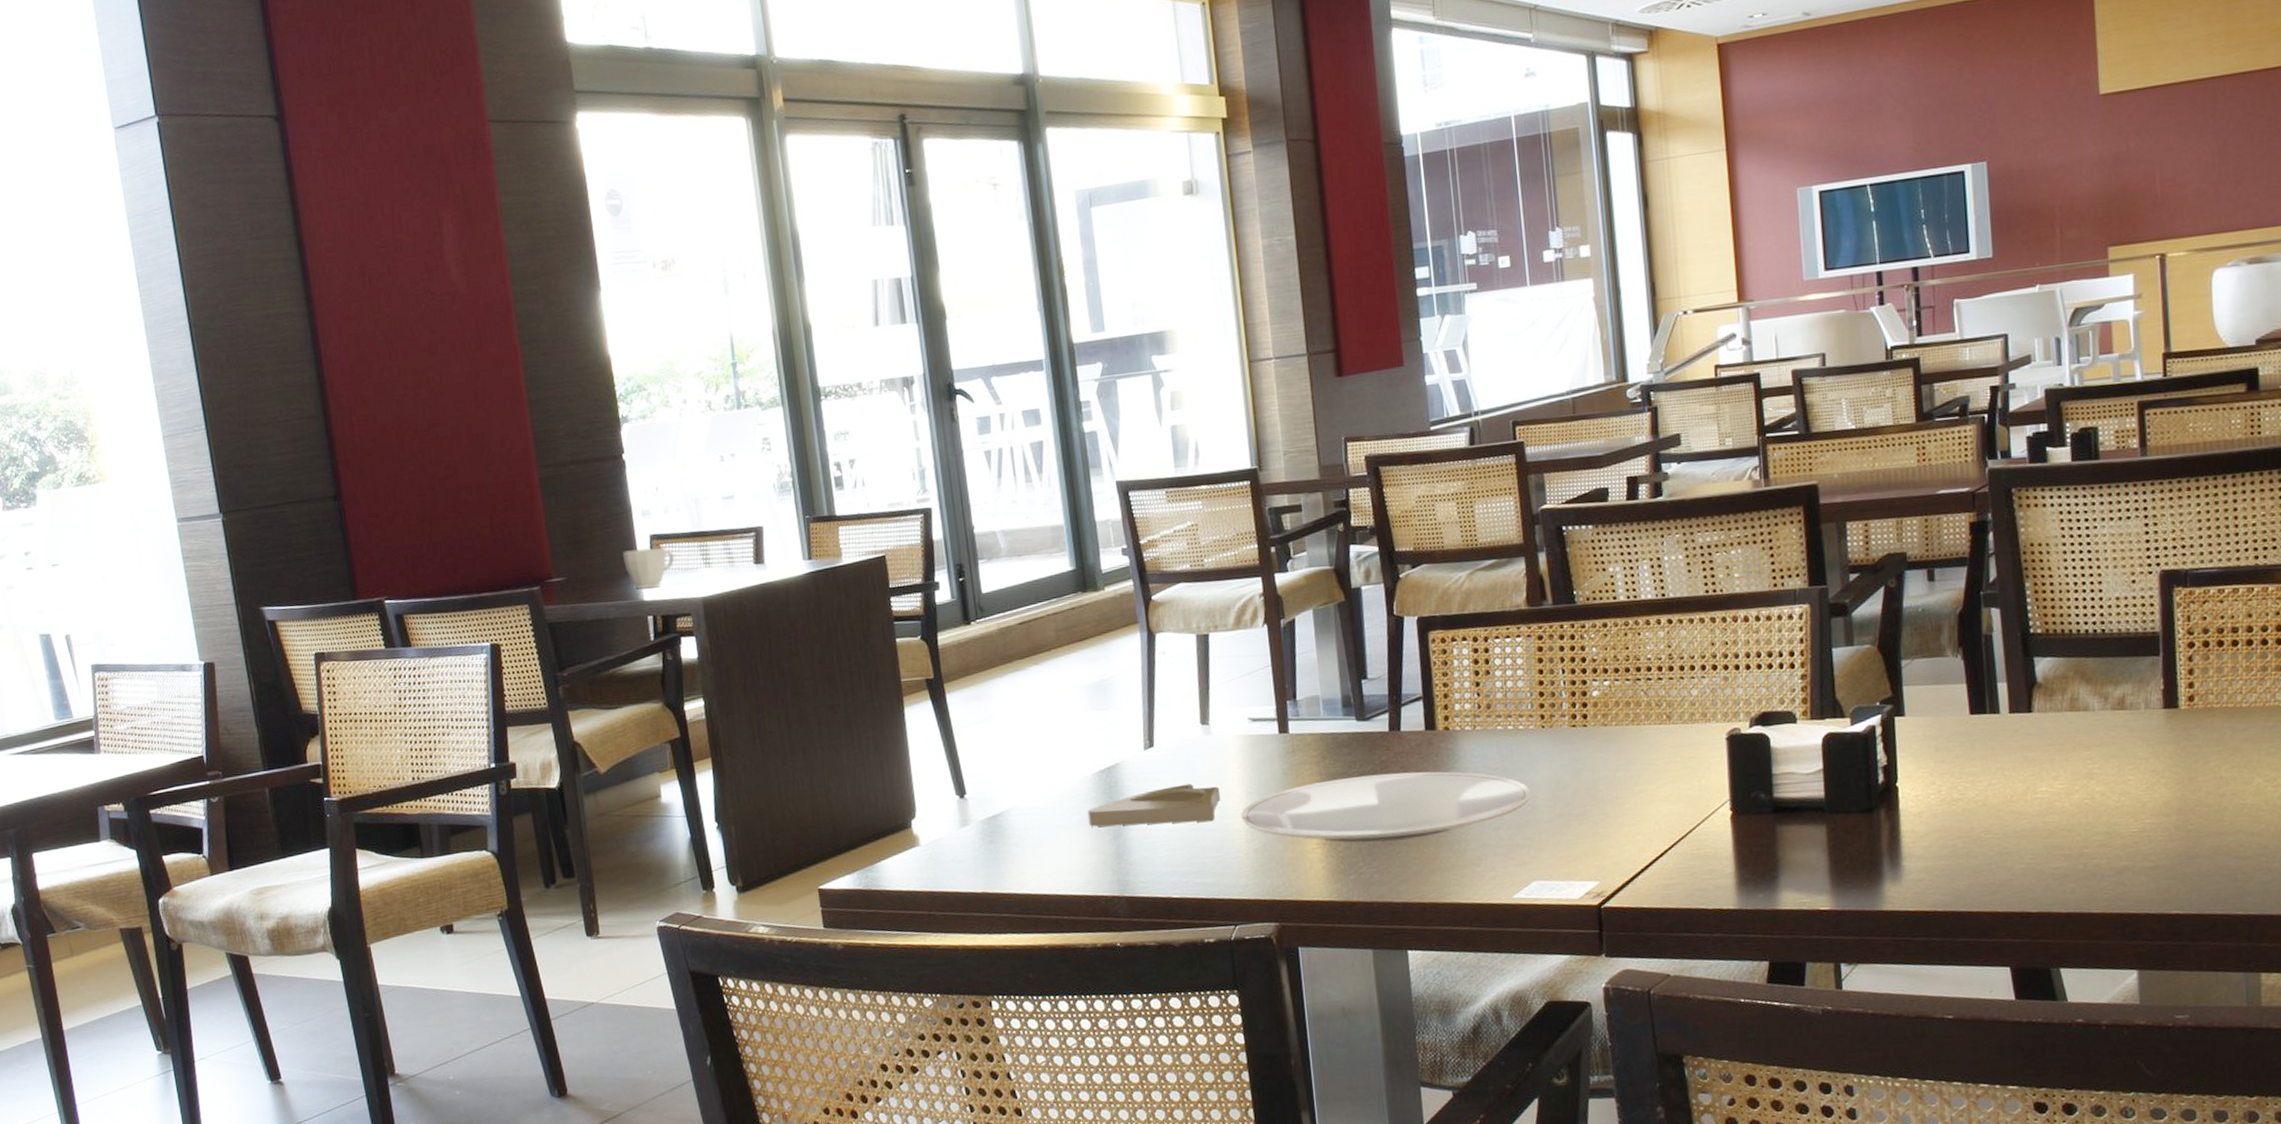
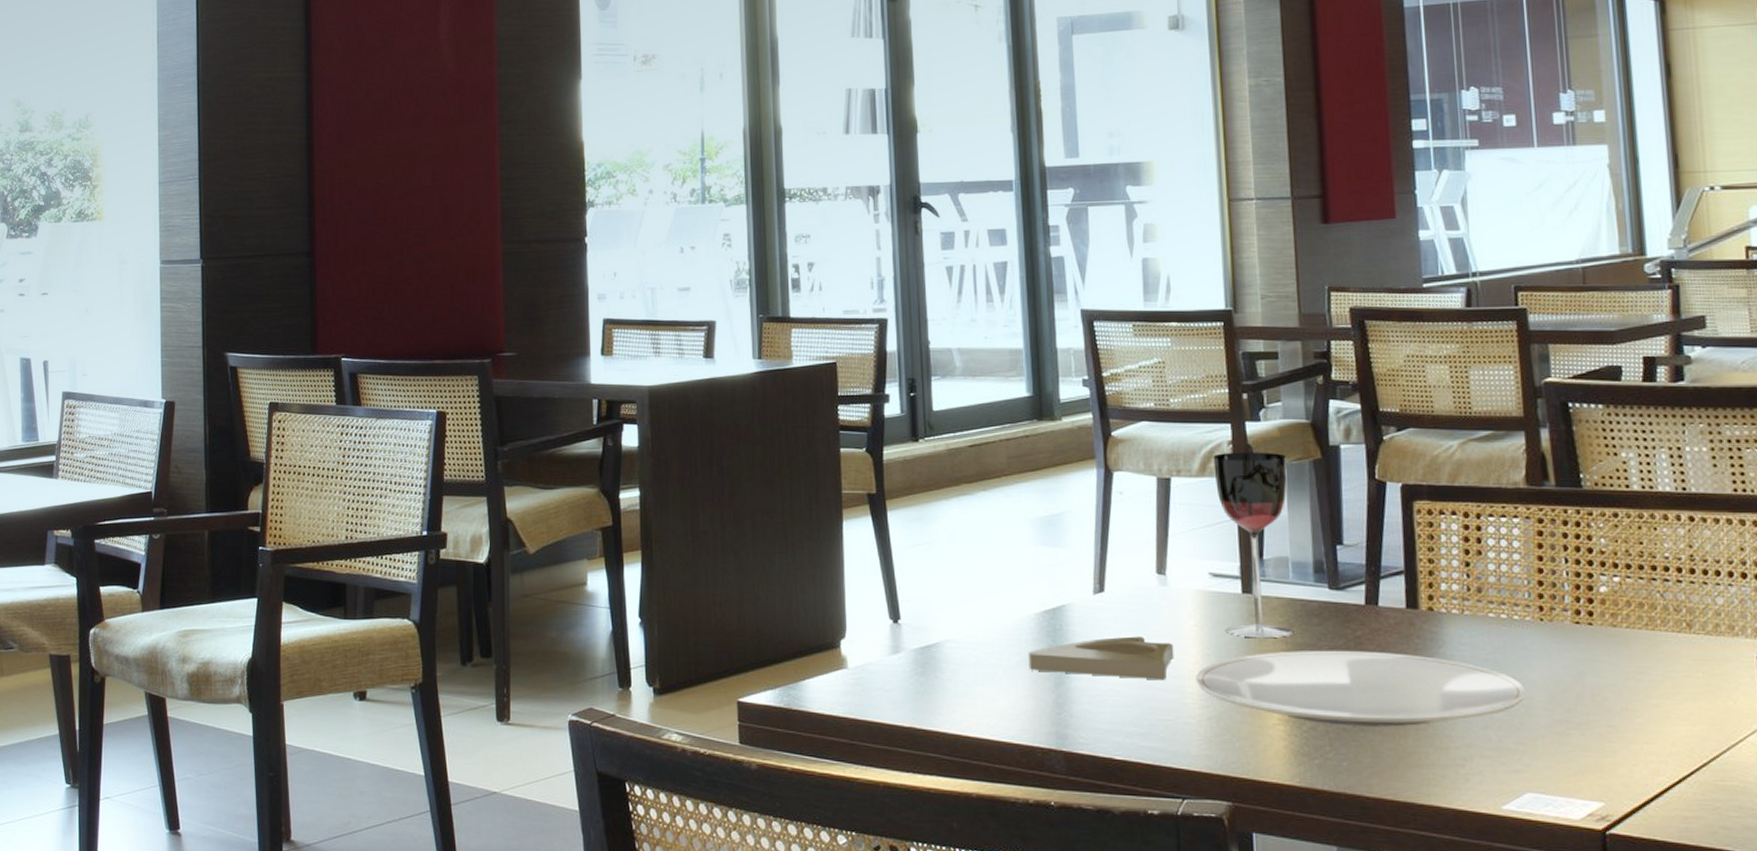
cup: present [623,547,675,589] -> none [575,332,625,371]
wineglass: none [1247,600,1327,773] -> present [1213,452,1294,637]

